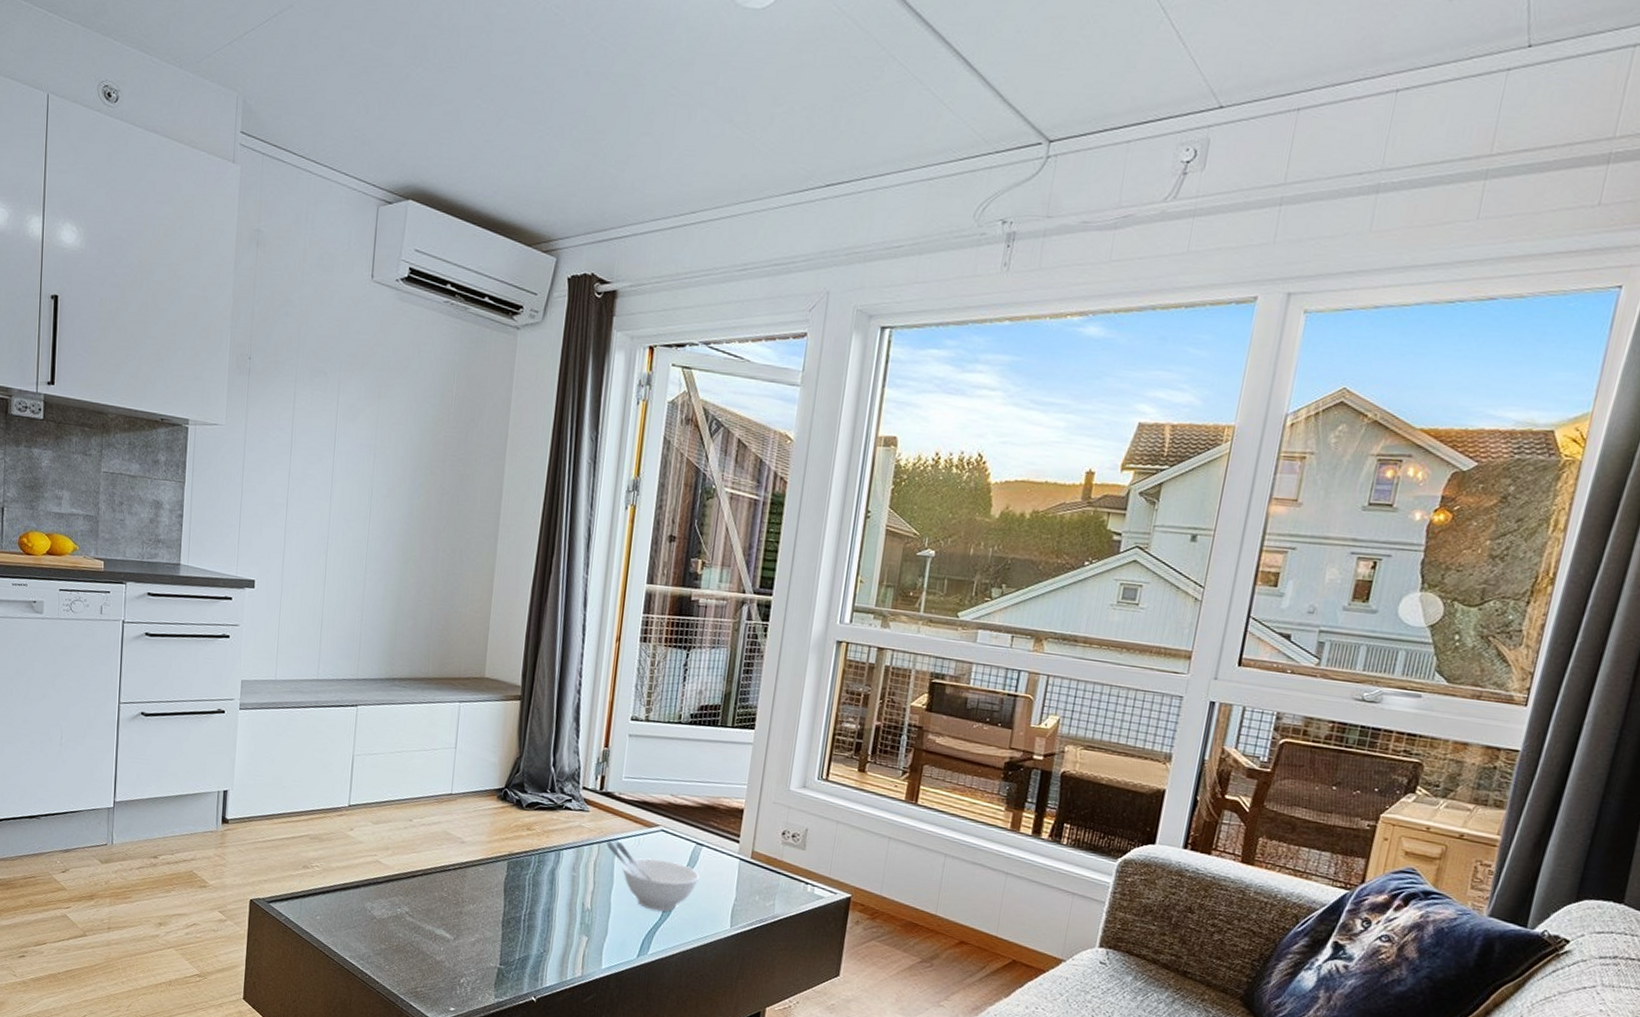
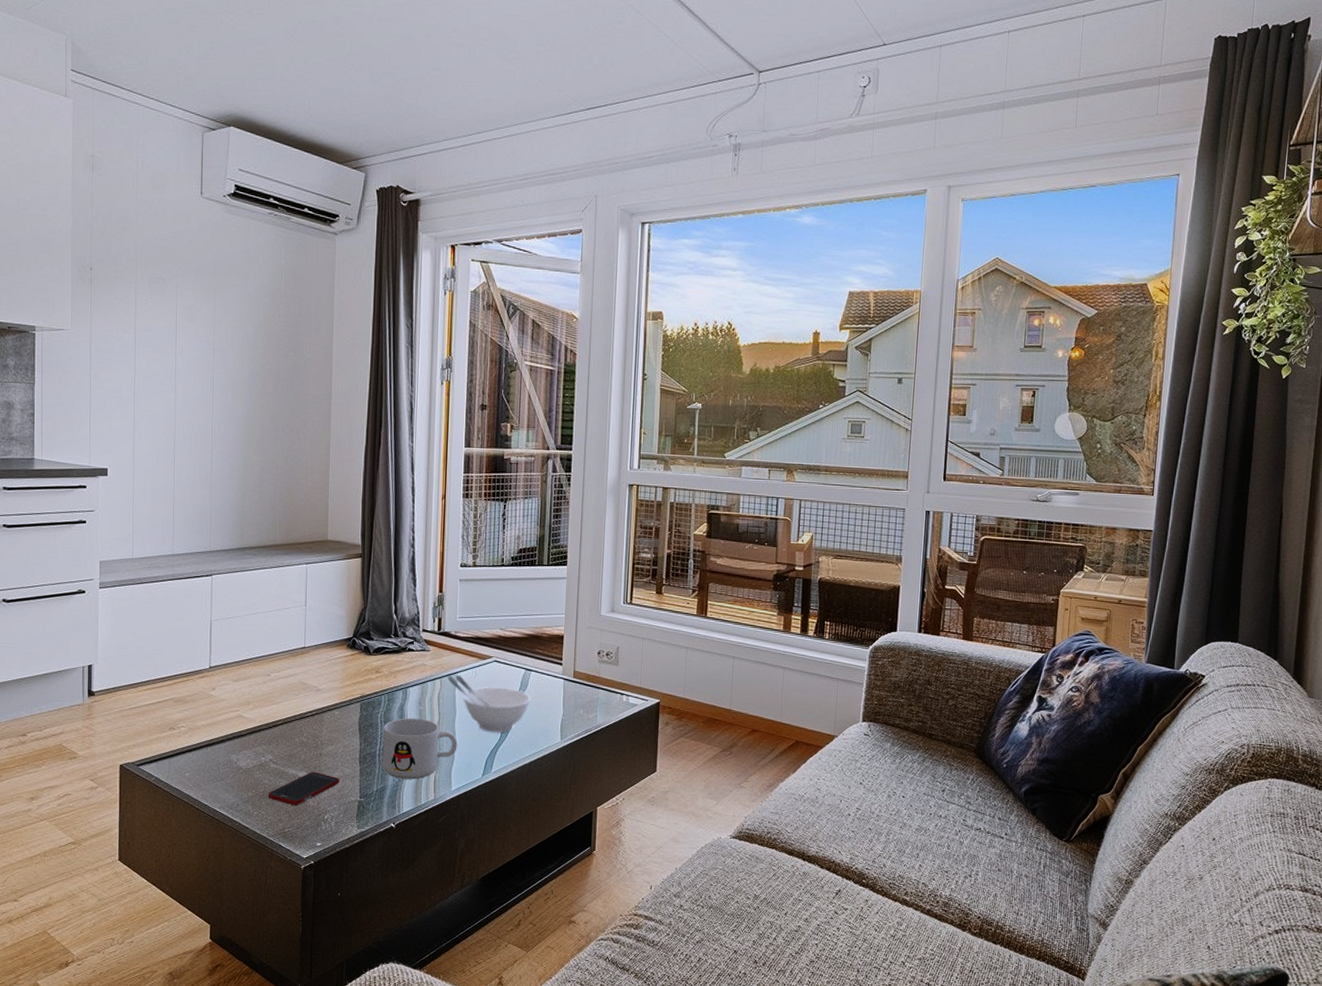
cell phone: none [401,930,480,965] -> present [268,772,340,806]
mug: none [526,883,613,952] -> present [381,718,458,779]

